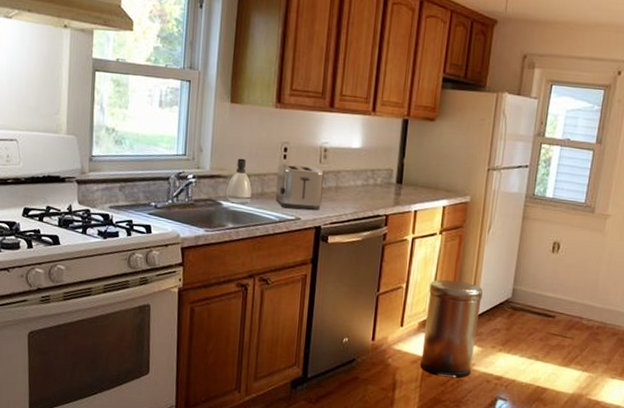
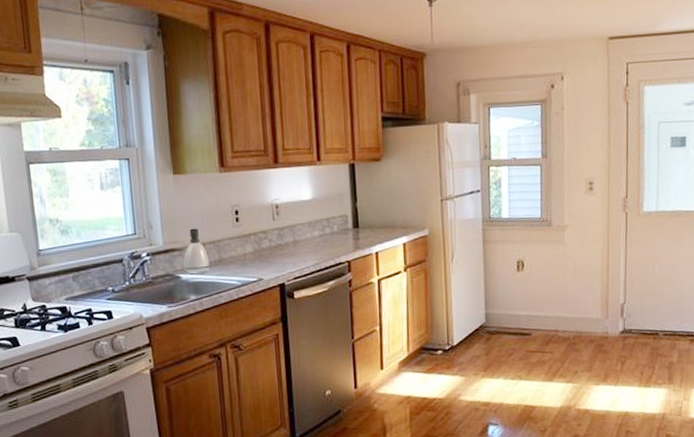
toaster: present [275,163,324,210] -> none [231,225,282,271]
pedal bin: present [420,279,483,379] -> none [403,314,459,413]

